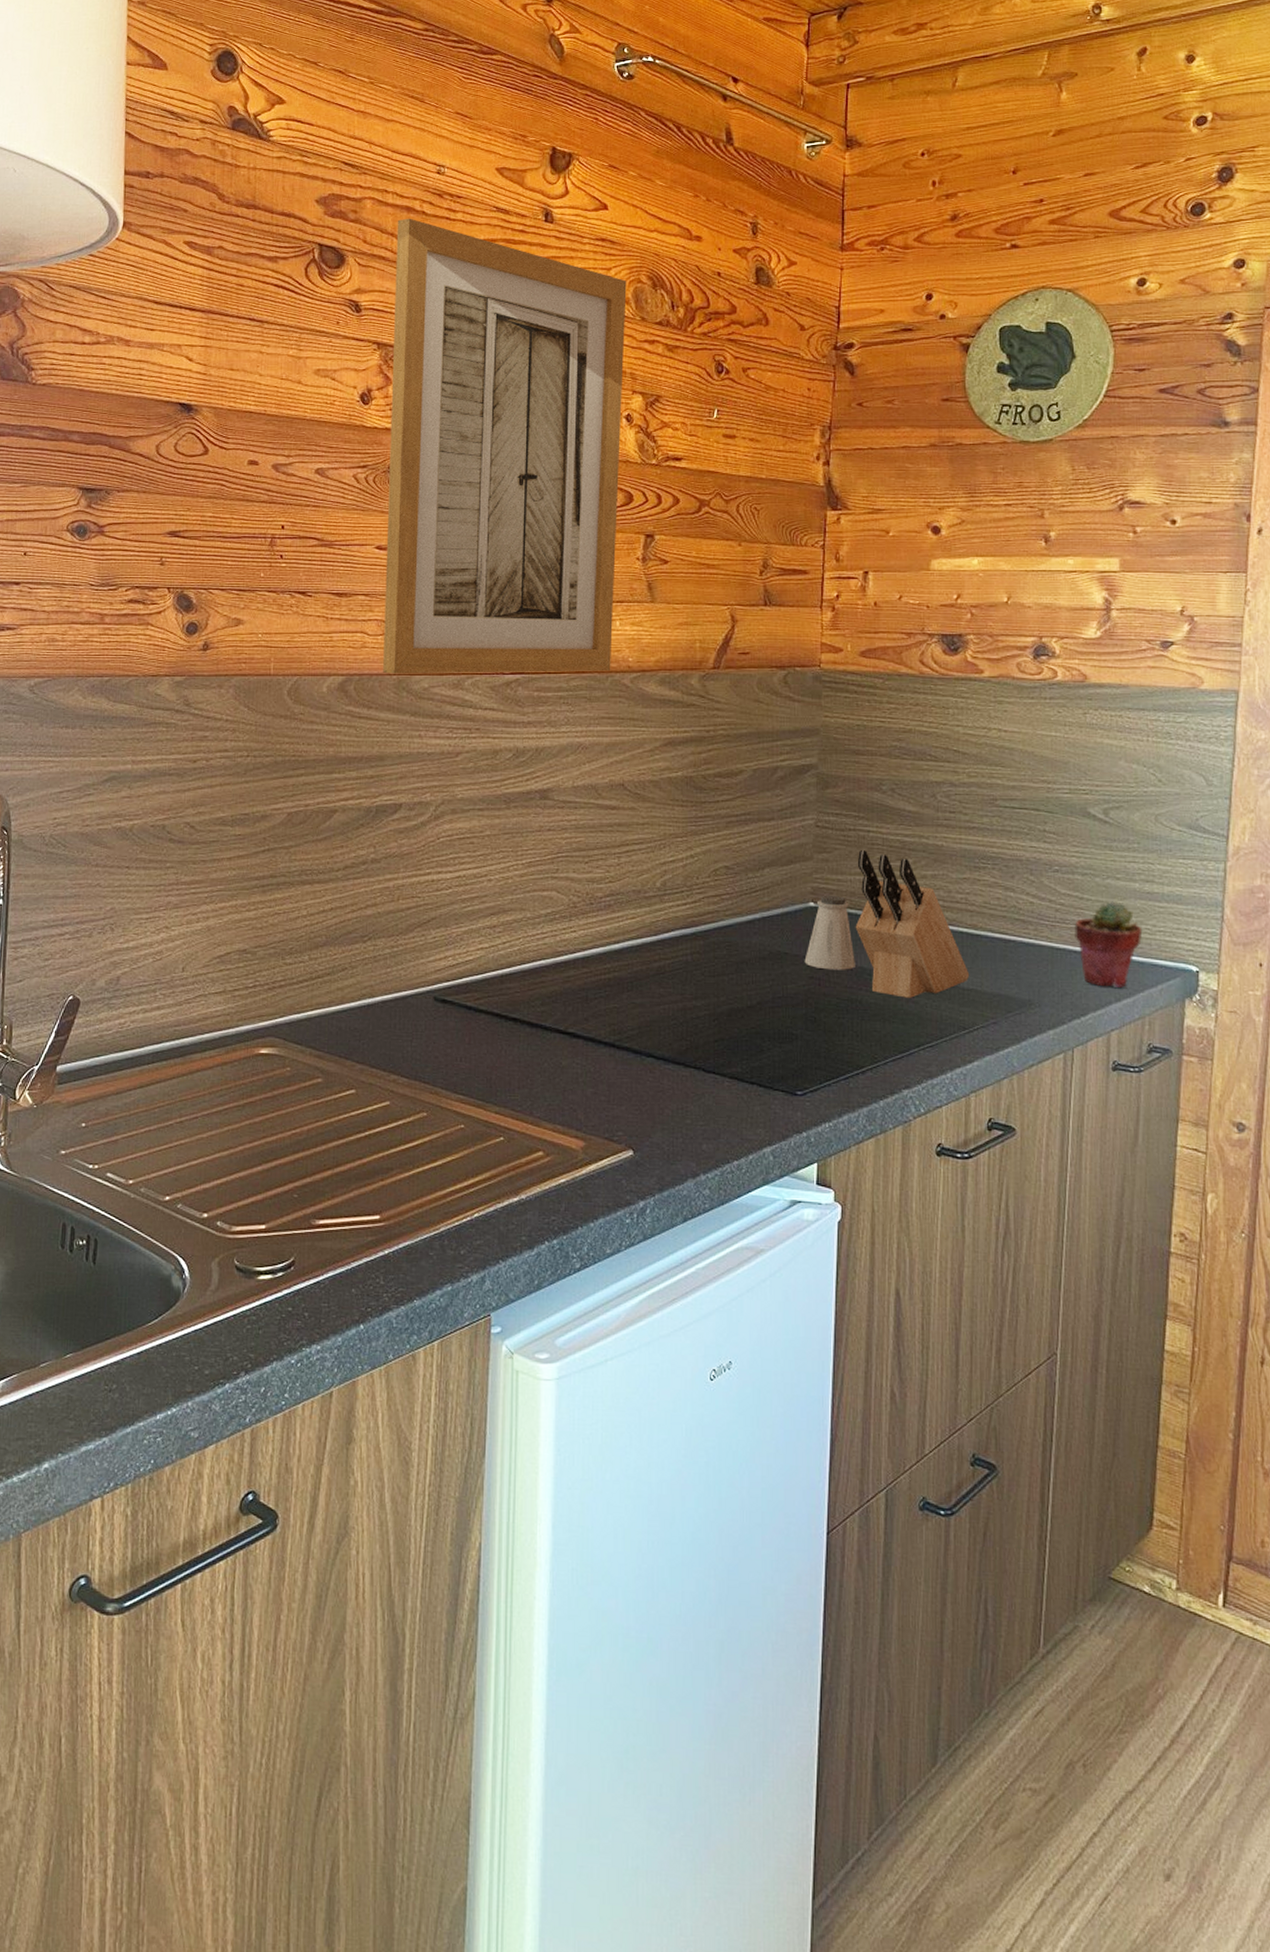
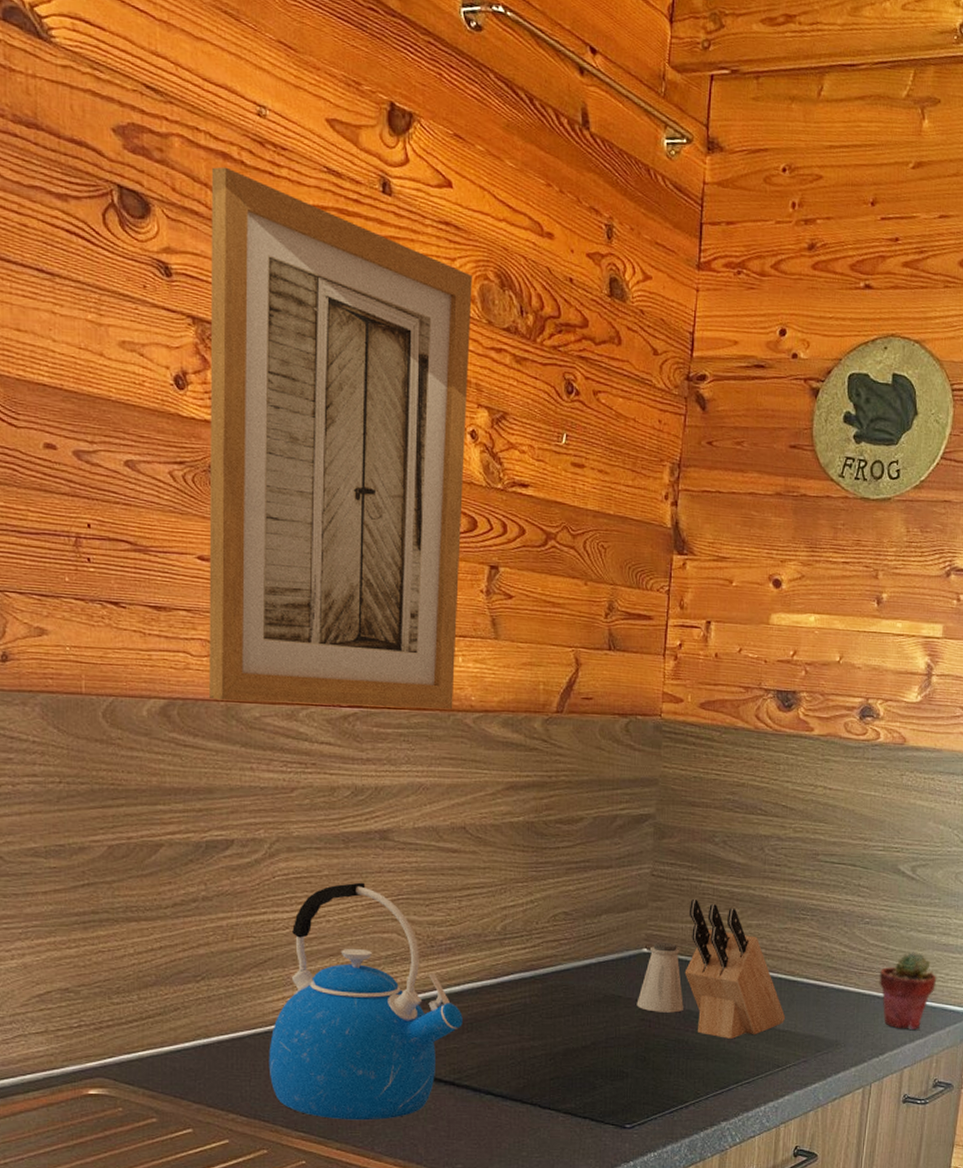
kettle: none [430,841,622,1083] -> present [268,882,463,1121]

